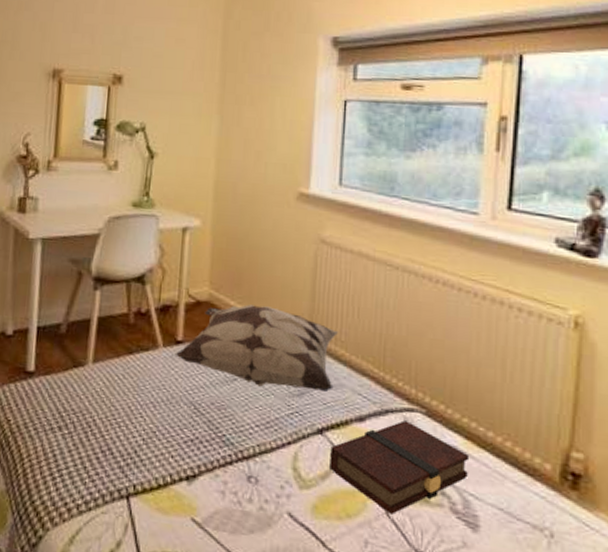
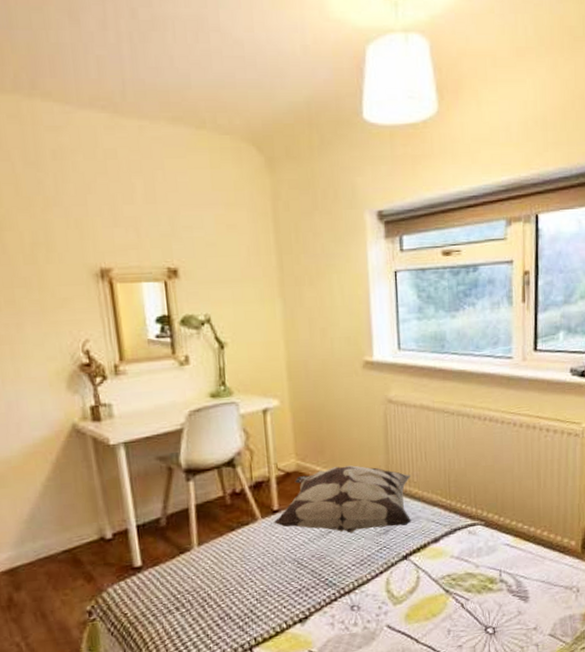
book: present [329,420,470,514] -> none [415,534,519,606]

